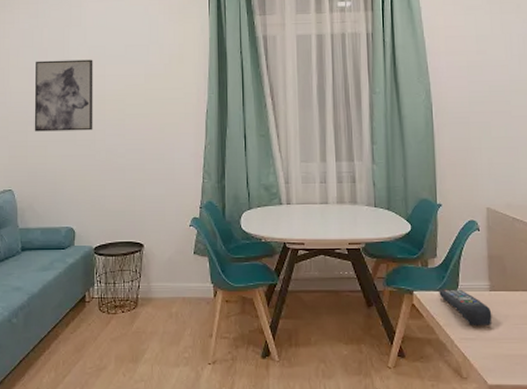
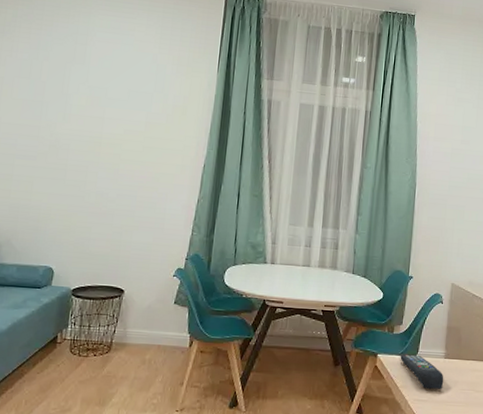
wall art: present [34,59,93,132] -> none [21,93,94,172]

